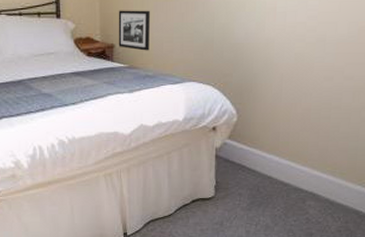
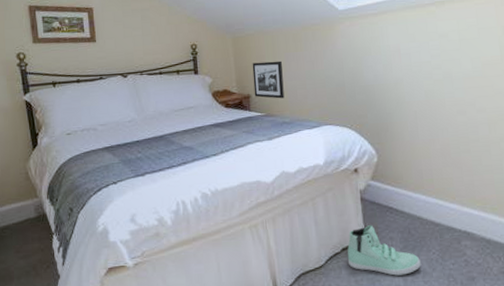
sneaker: none [195,181,266,228] -> present [347,225,422,276]

